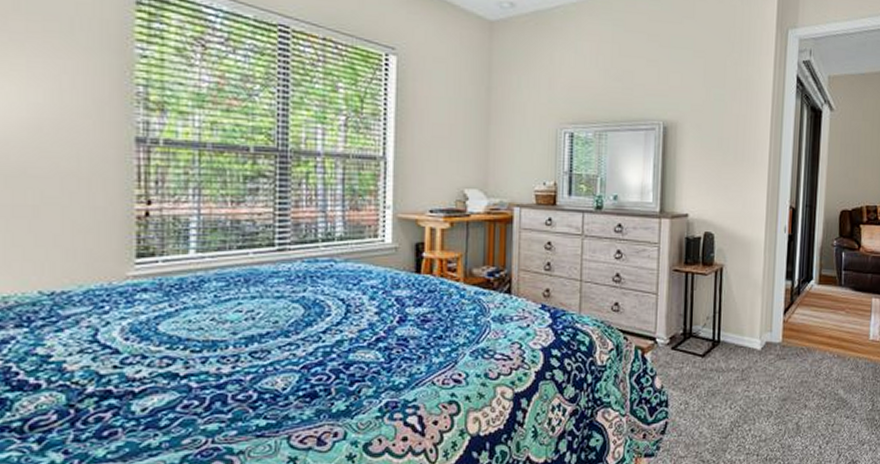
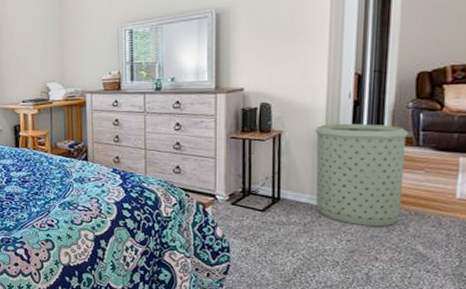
laundry basket: none [753,259,833,372] -> present [314,123,408,227]

